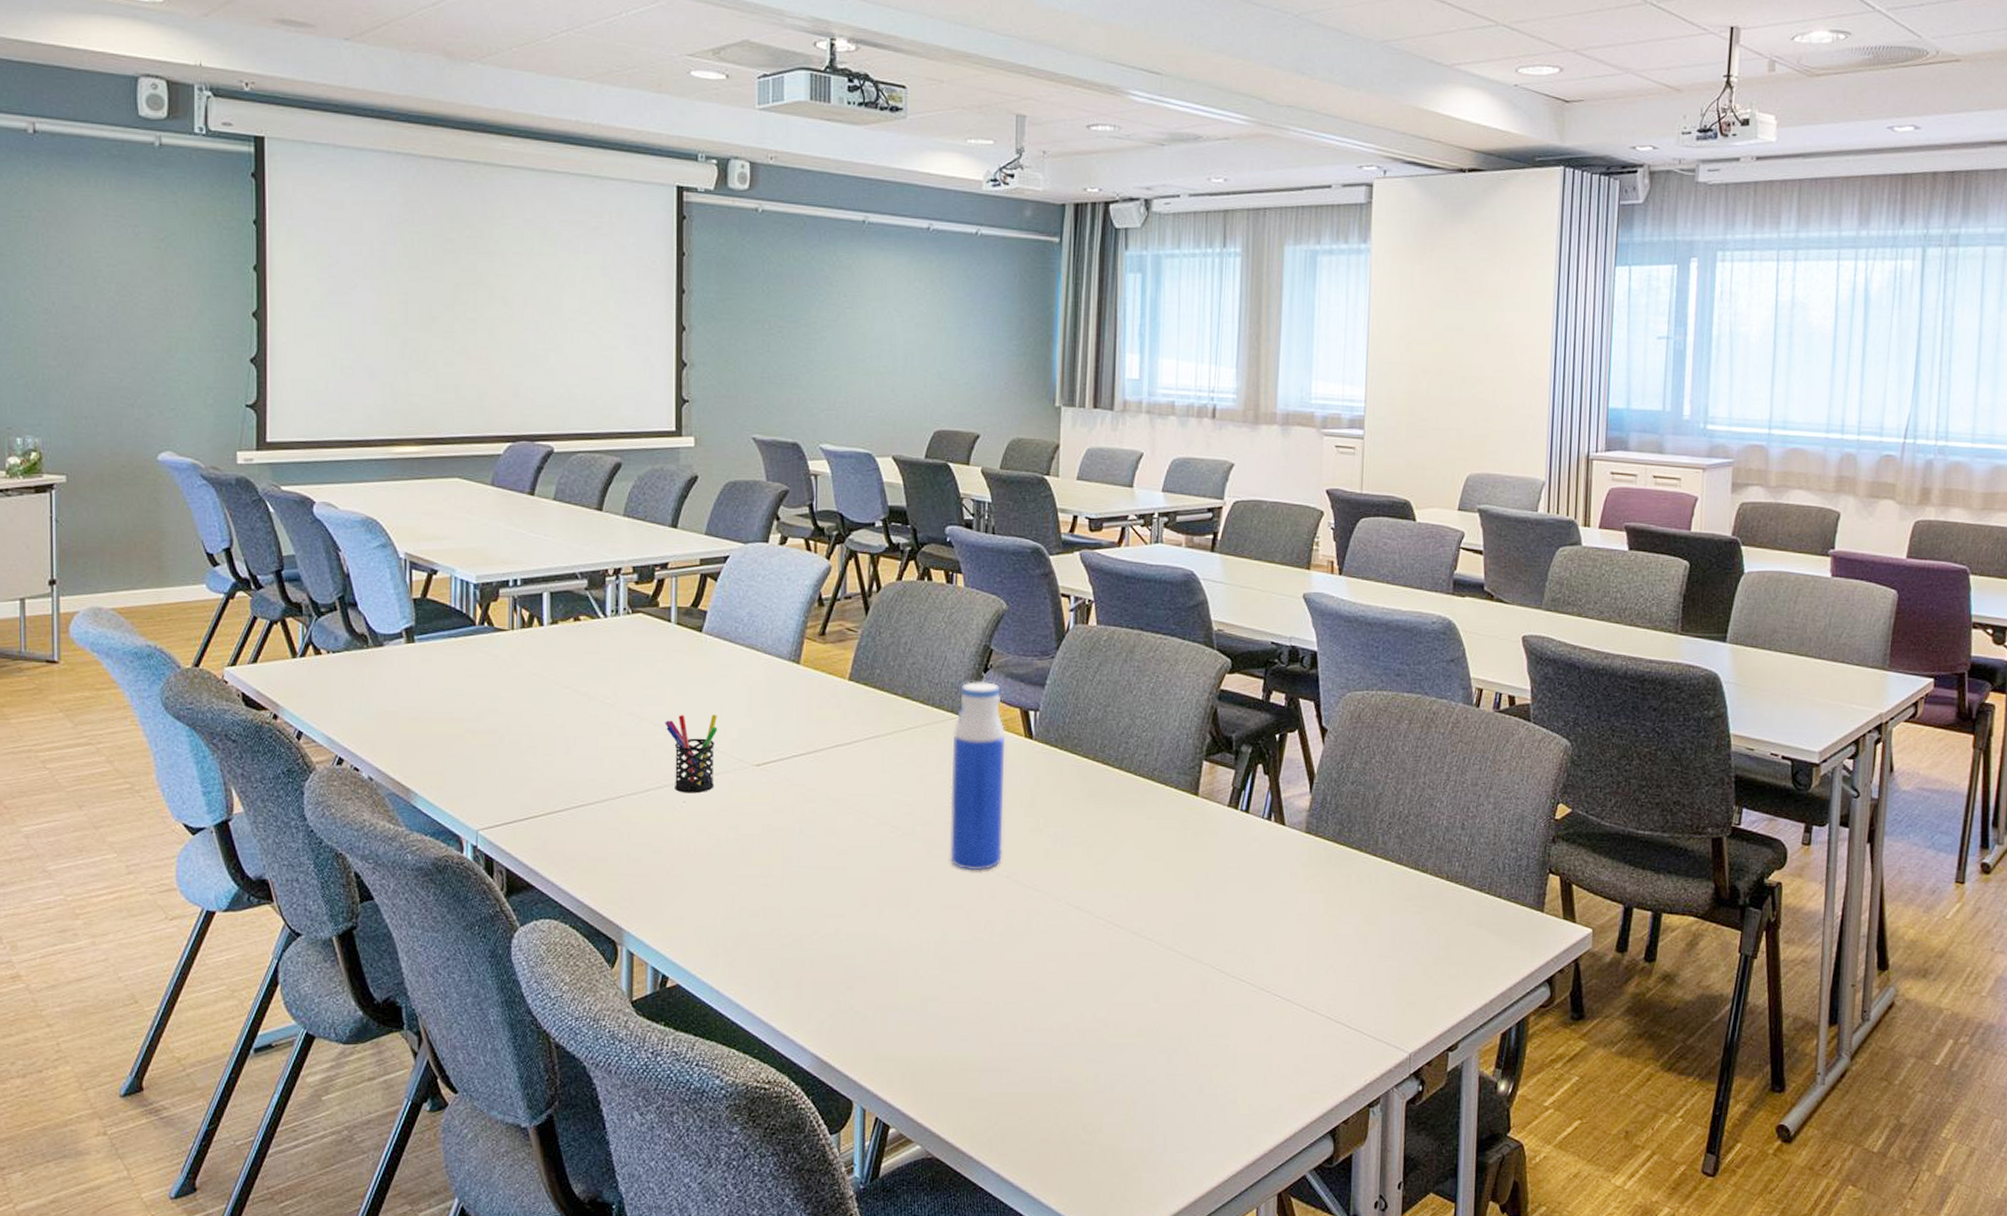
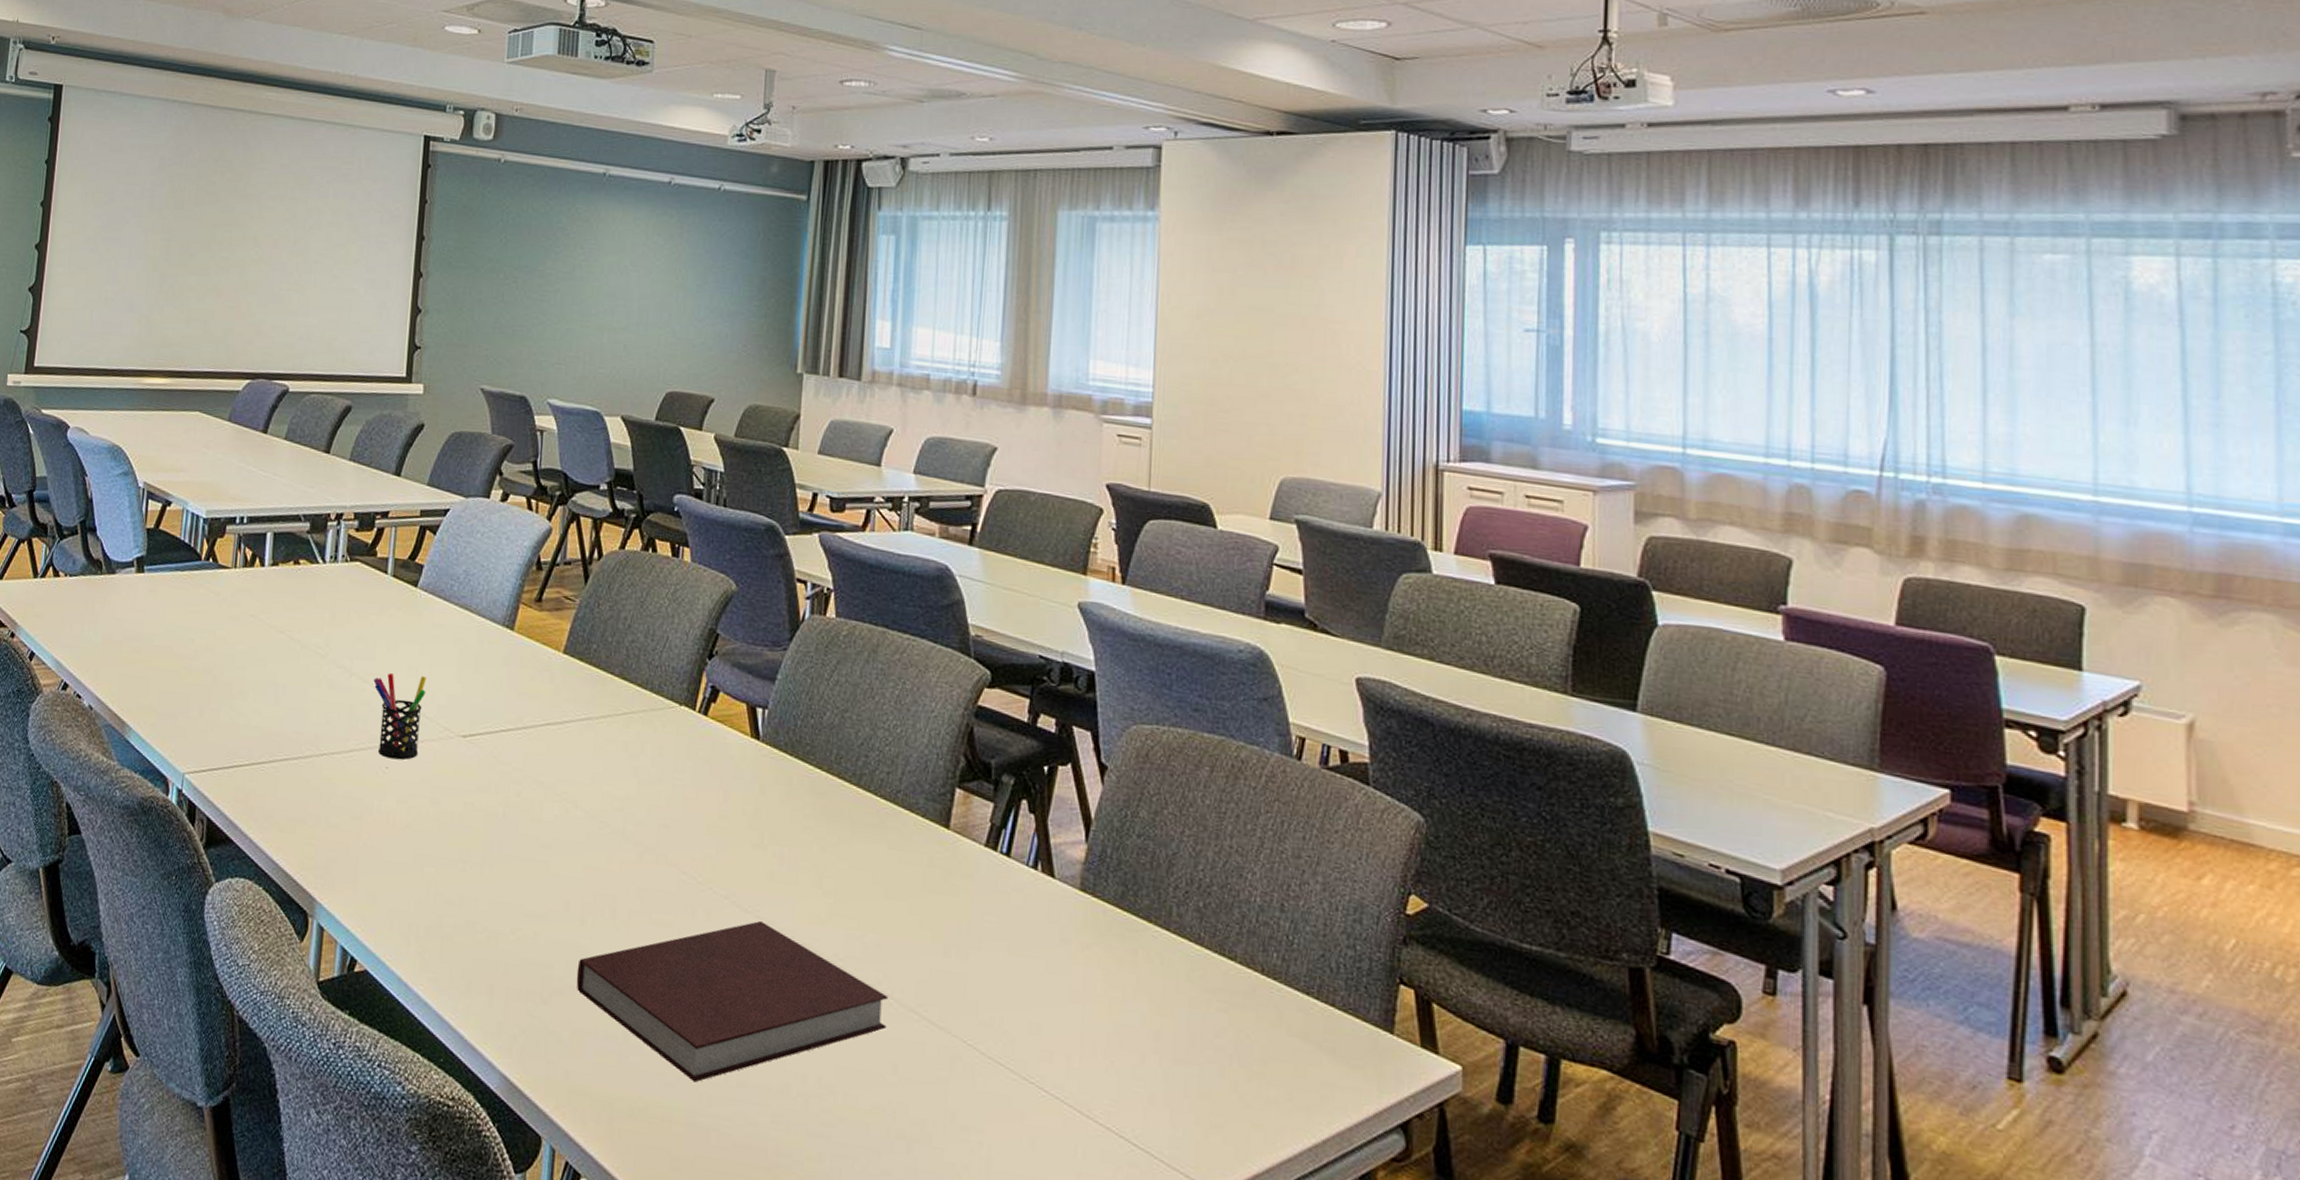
notebook: none [876,892,1150,1035] -> present [576,920,889,1083]
water bottle: present [950,681,1006,871] -> none [662,667,730,886]

